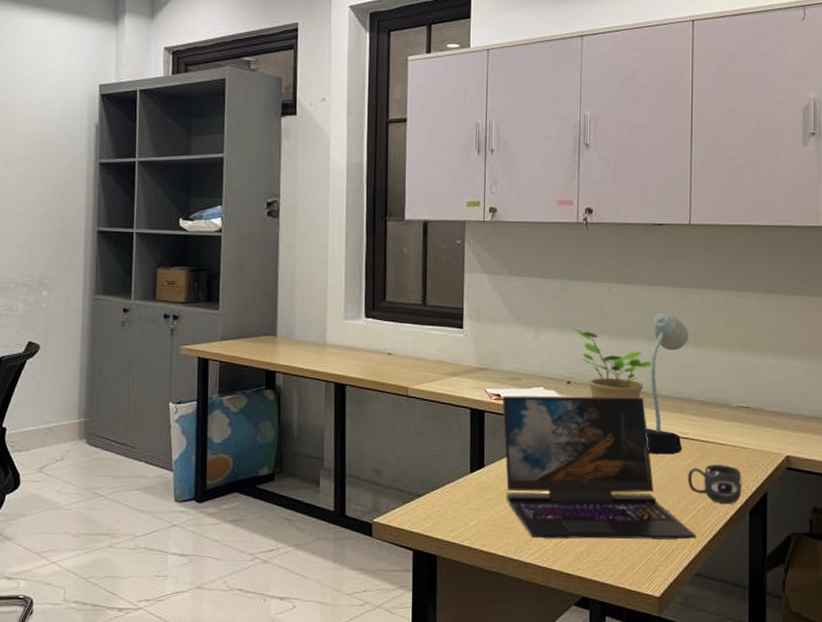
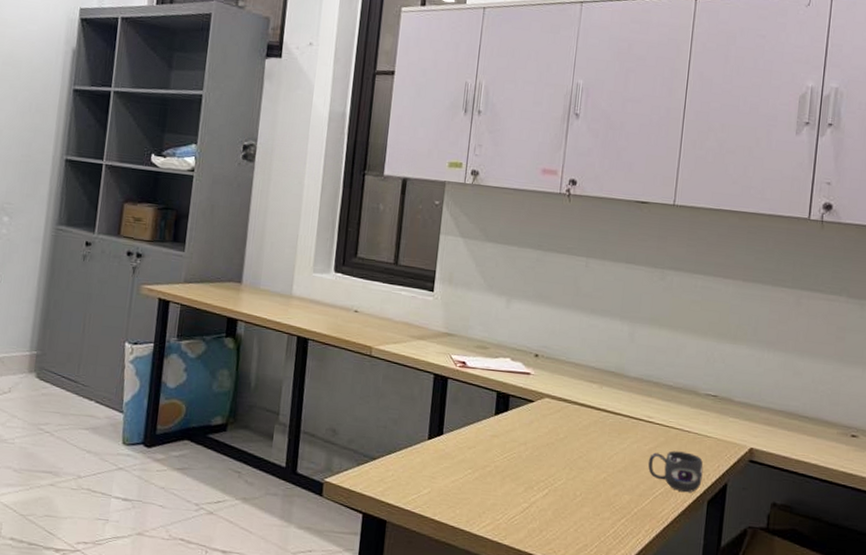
laptop: present [502,395,697,540] -> none [462,363,653,525]
potted plant: present [573,328,651,399] -> none [545,301,622,378]
desk lamp: present [646,312,689,455] -> none [610,292,663,438]

